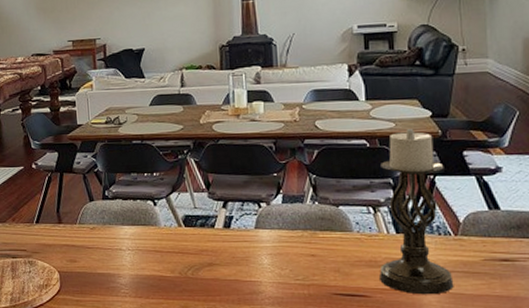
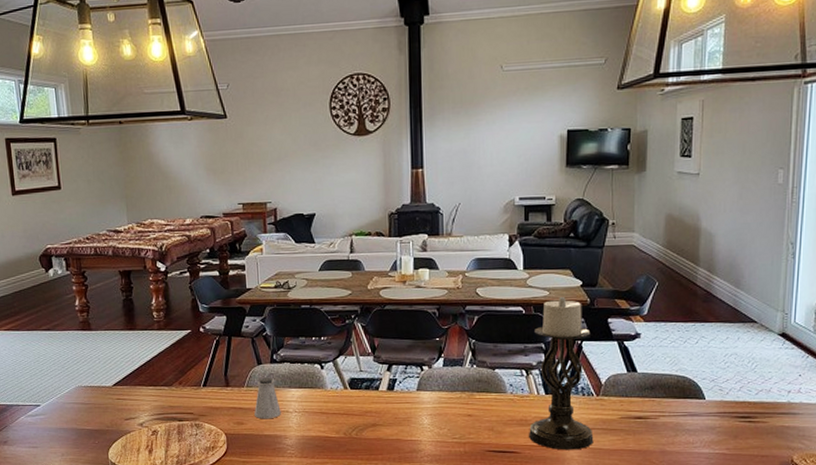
saltshaker: none [87,214,114,257] -> present [254,377,281,420]

